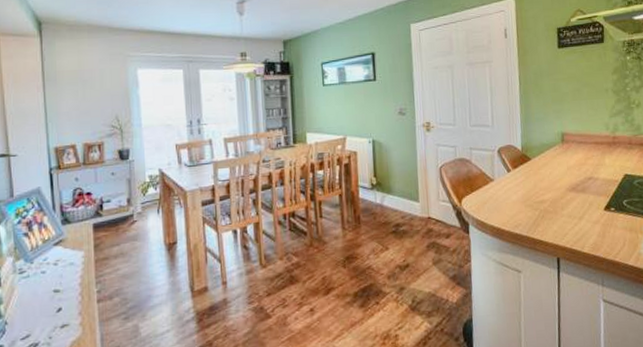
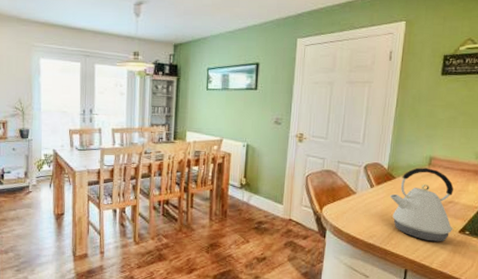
kettle: none [528,145,598,224] -> present [389,167,454,242]

